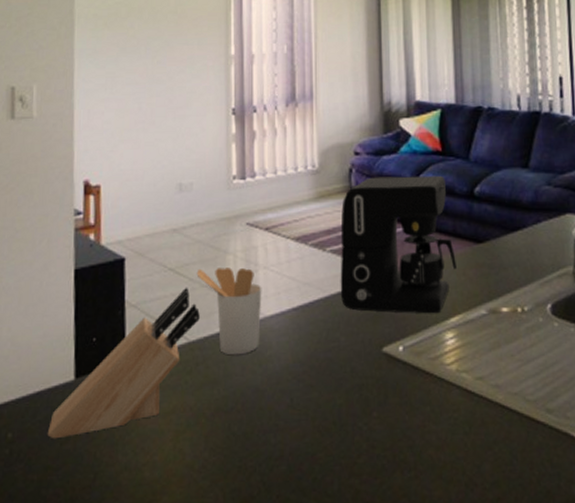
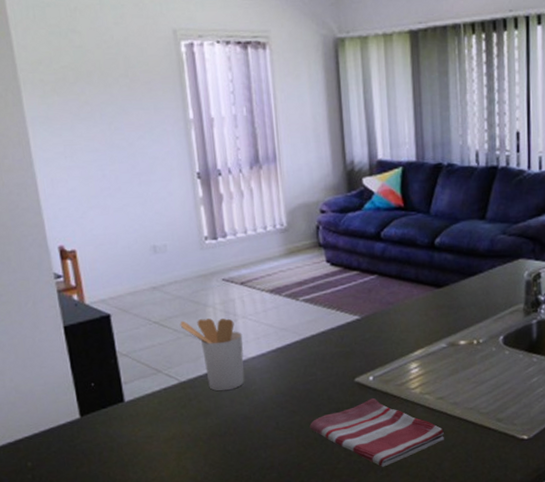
knife block: present [48,287,200,439] -> none [63,337,188,465]
dish towel: none [328,373,484,466] -> present [309,397,444,467]
coffee maker: present [340,175,456,314] -> none [311,229,419,350]

